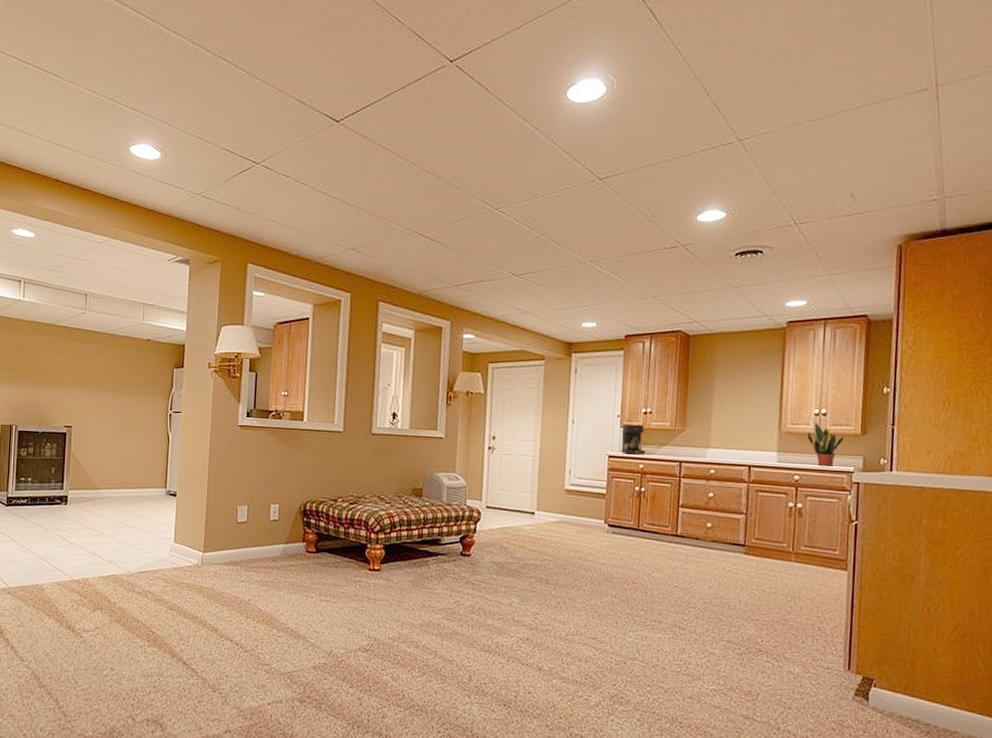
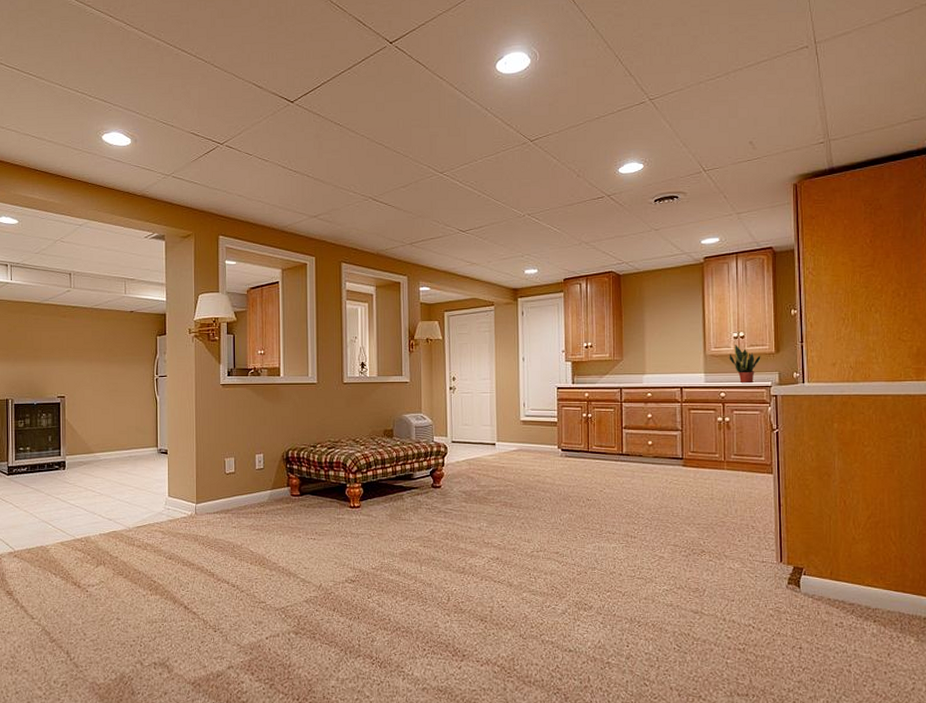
coffee maker: present [621,424,646,455] -> none [567,358,590,385]

